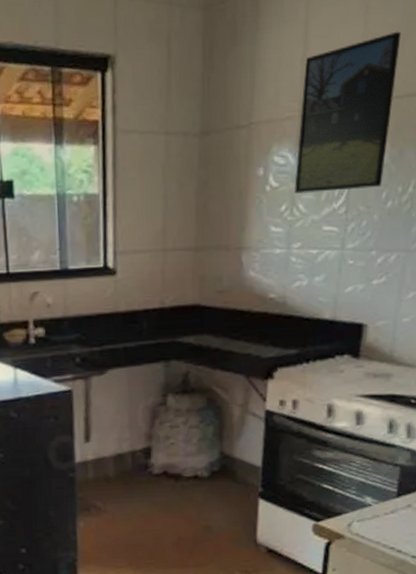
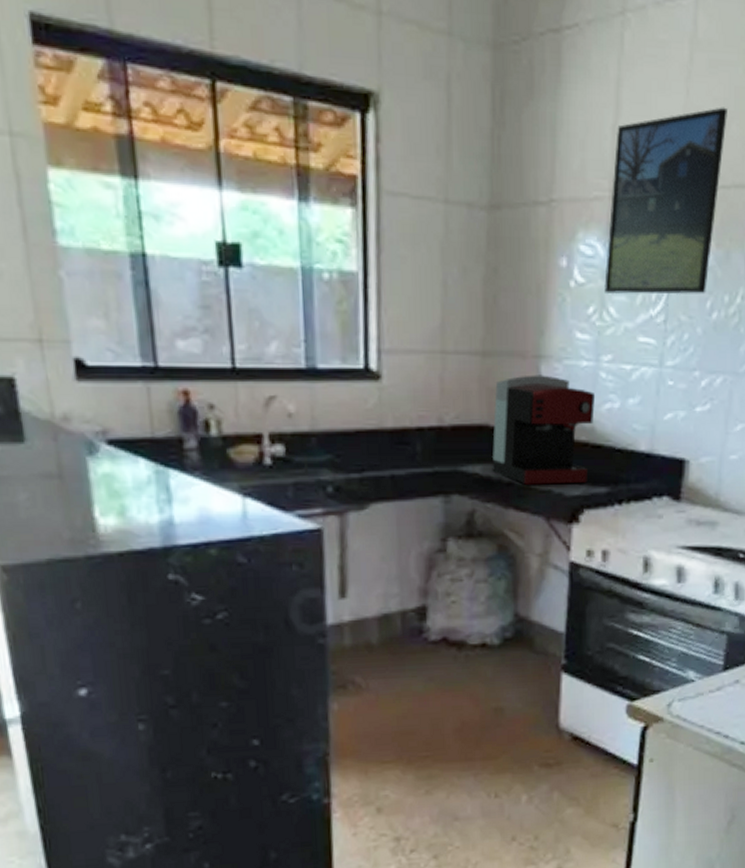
coffee maker: none [202,262,287,350] -> present [492,375,596,485]

